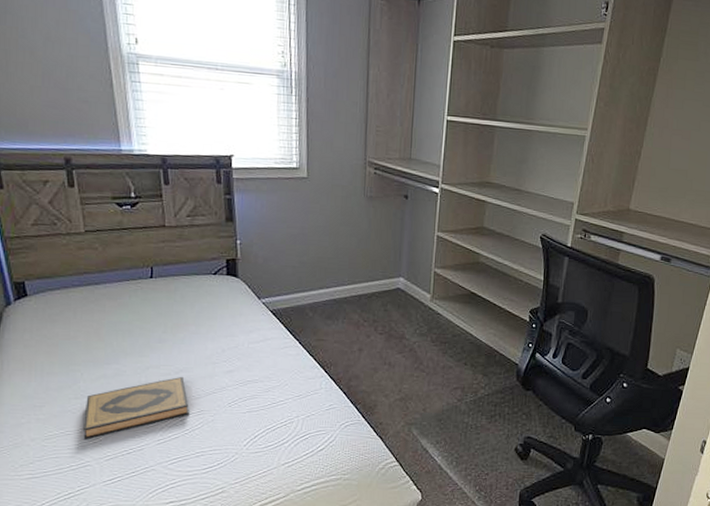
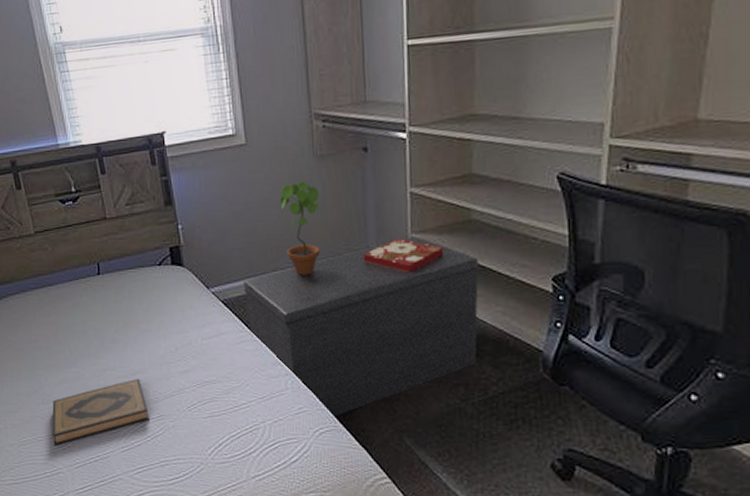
bench: none [292,270,481,414] -> present [244,236,479,418]
potted plant: none [332,216,366,294] -> present [280,181,320,275]
decorative box: none [395,271,457,299] -> present [363,238,444,273]

